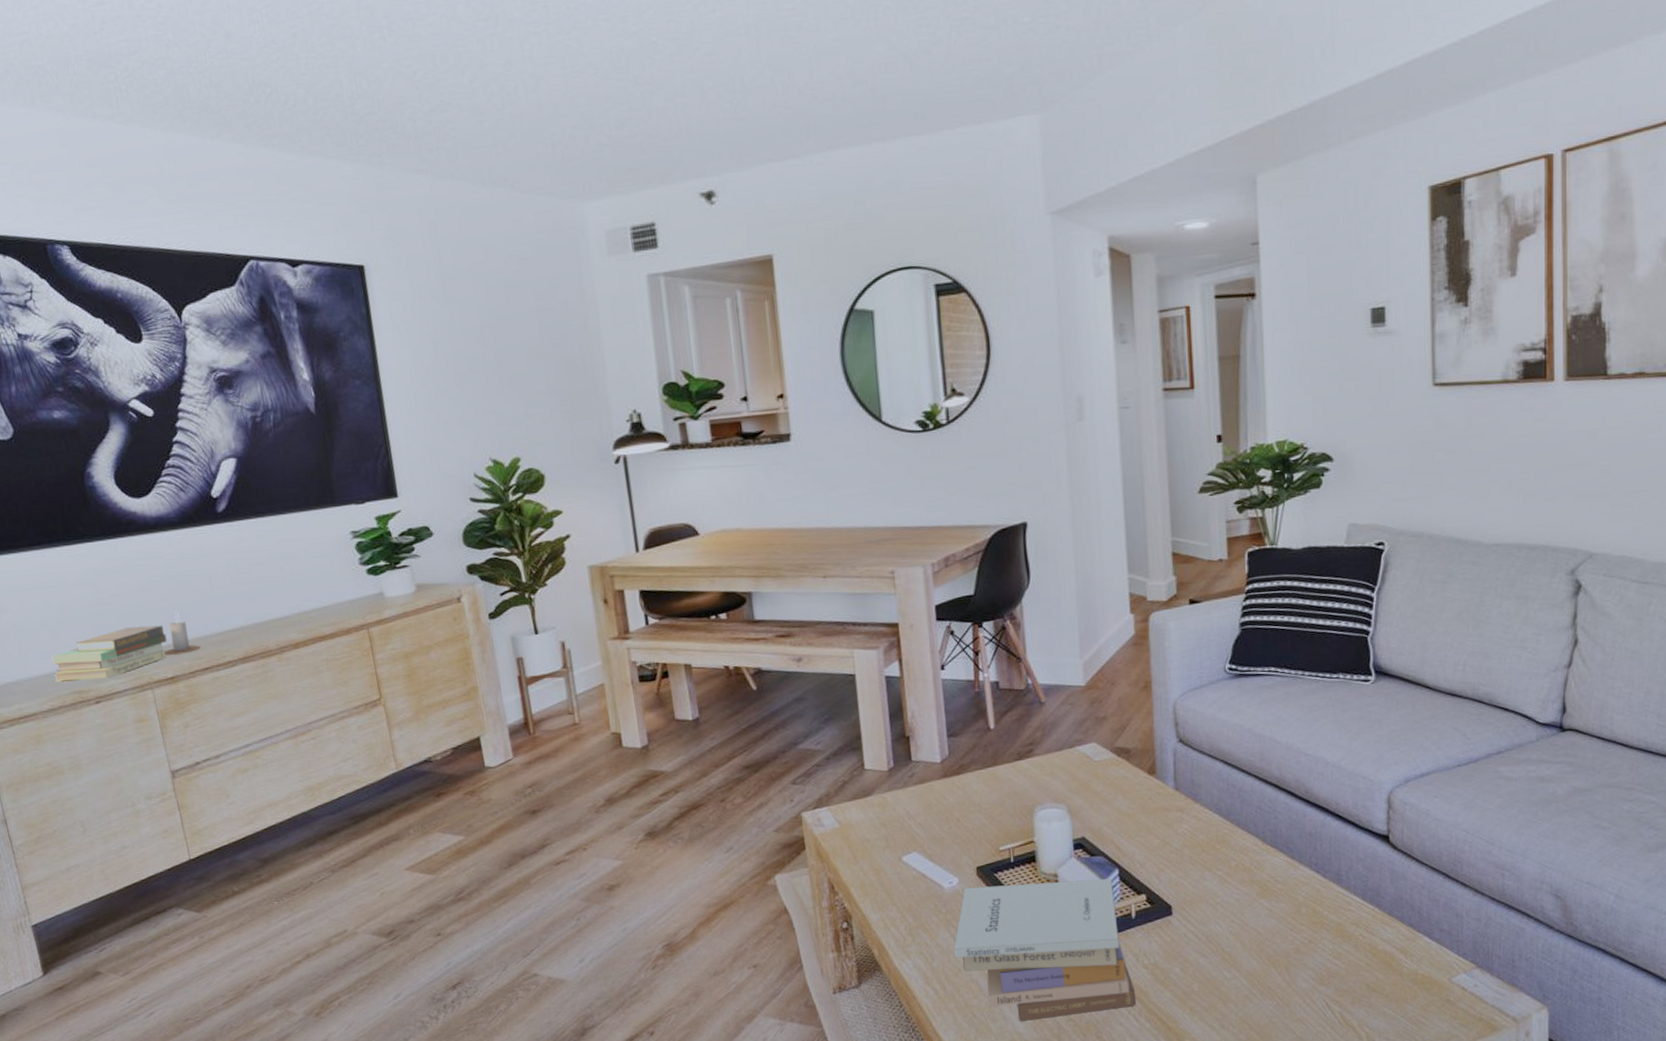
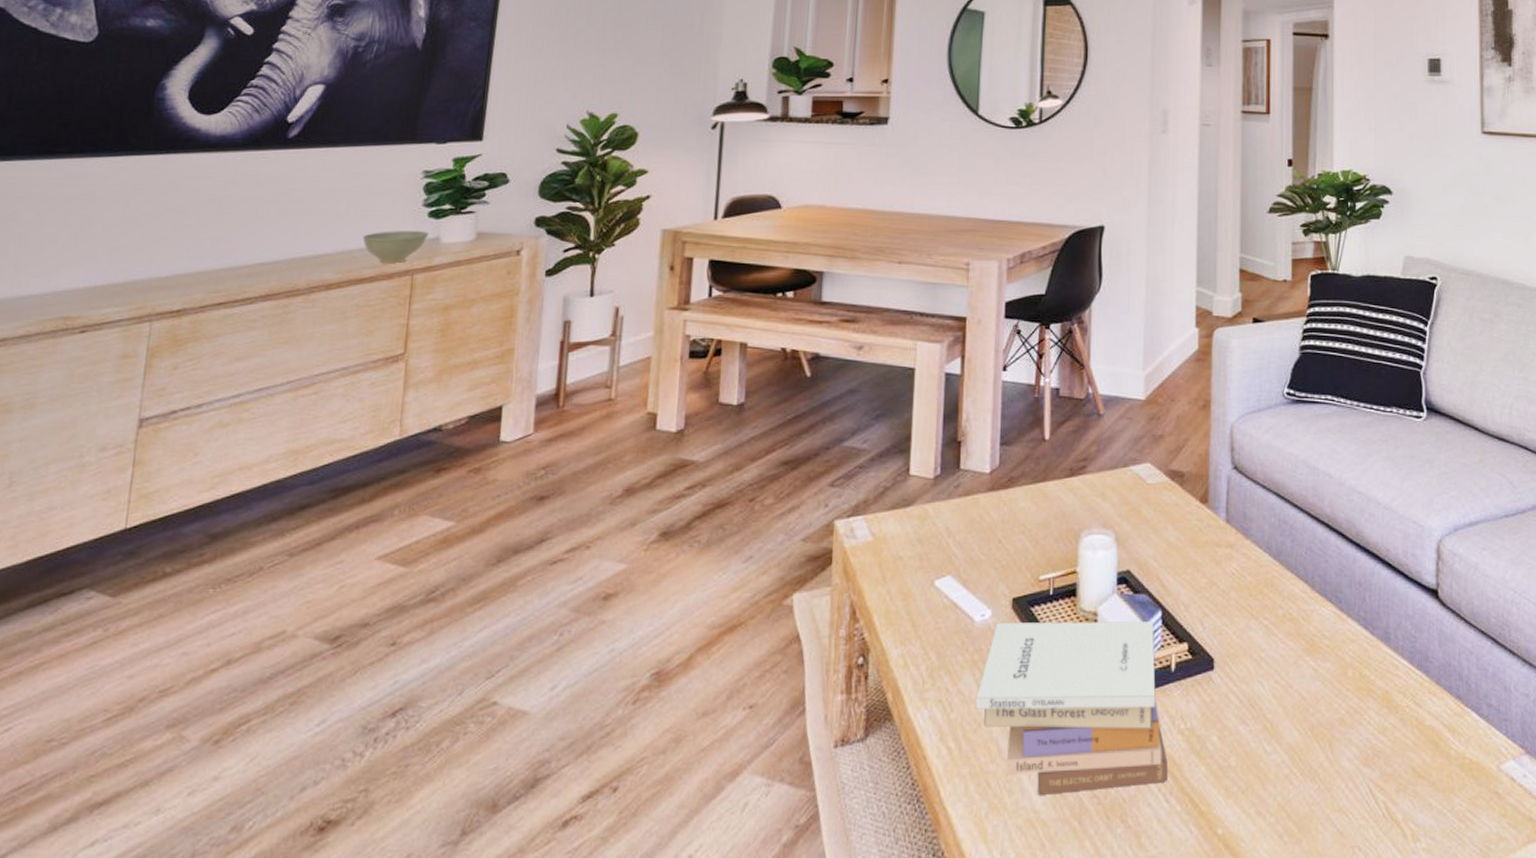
books: present [51,625,167,682] -> none [44,251,188,305]
candle: present [164,611,201,655] -> none [179,237,222,285]
bowl: none [313,588,373,621] -> present [363,231,430,264]

